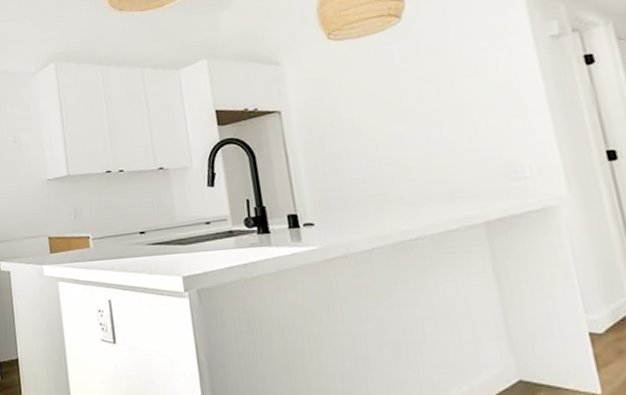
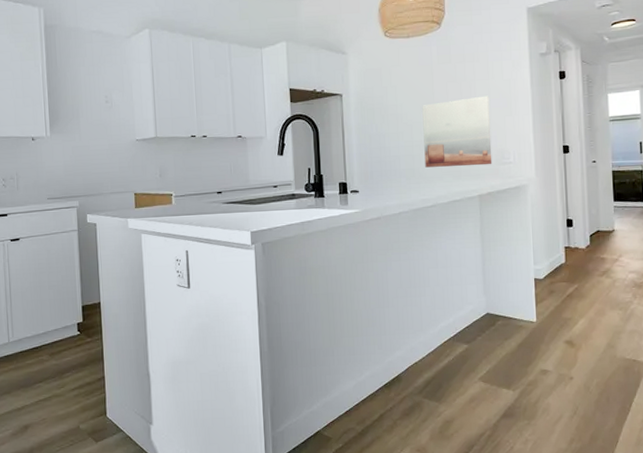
wall art: none [387,95,499,191] -> present [422,95,492,168]

